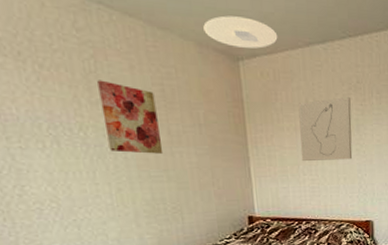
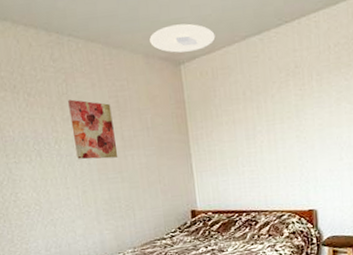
wall art: present [298,97,353,162] -> none [236,84,293,154]

